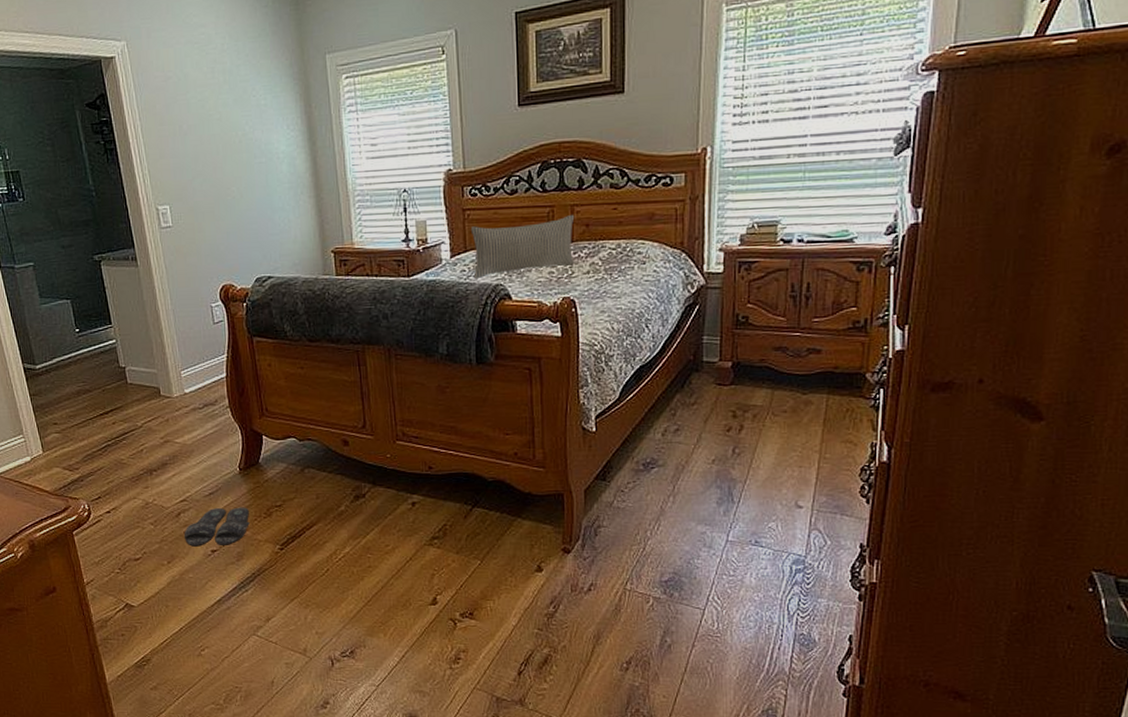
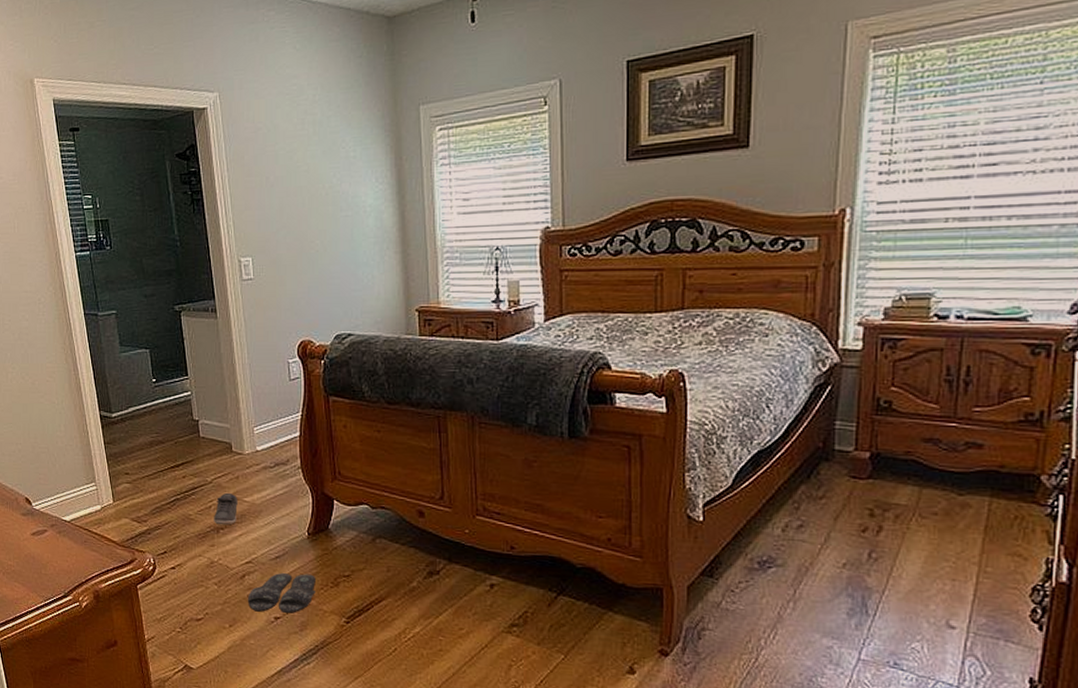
shoe: none [146,435,169,467] -> present [214,492,238,526]
pillow: present [470,215,575,278] -> none [567,280,687,345]

